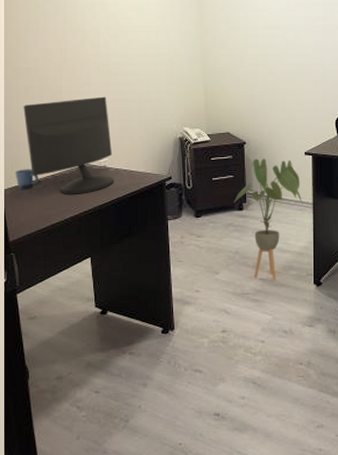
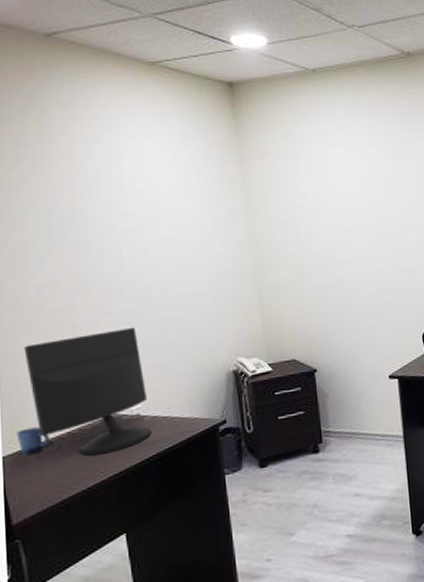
house plant: present [233,158,303,280] -> none [306,385,392,535]

